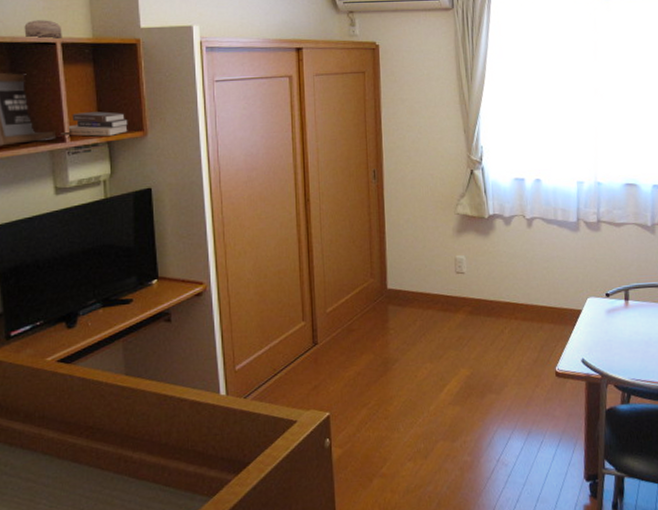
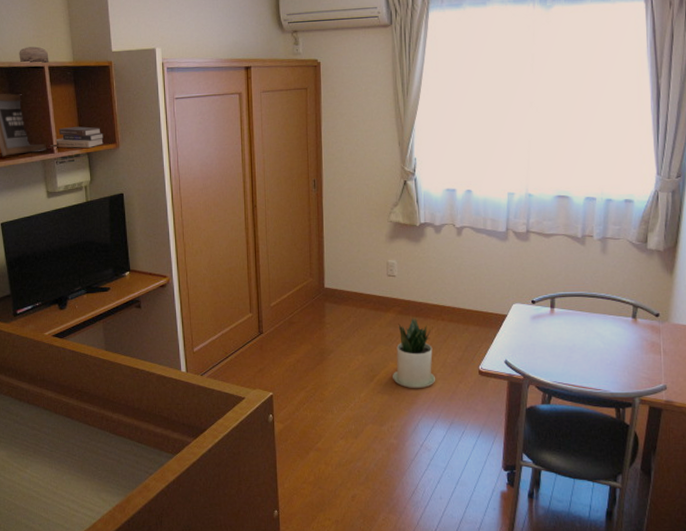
planter: none [464,318,511,397] -> present [393,318,436,389]

